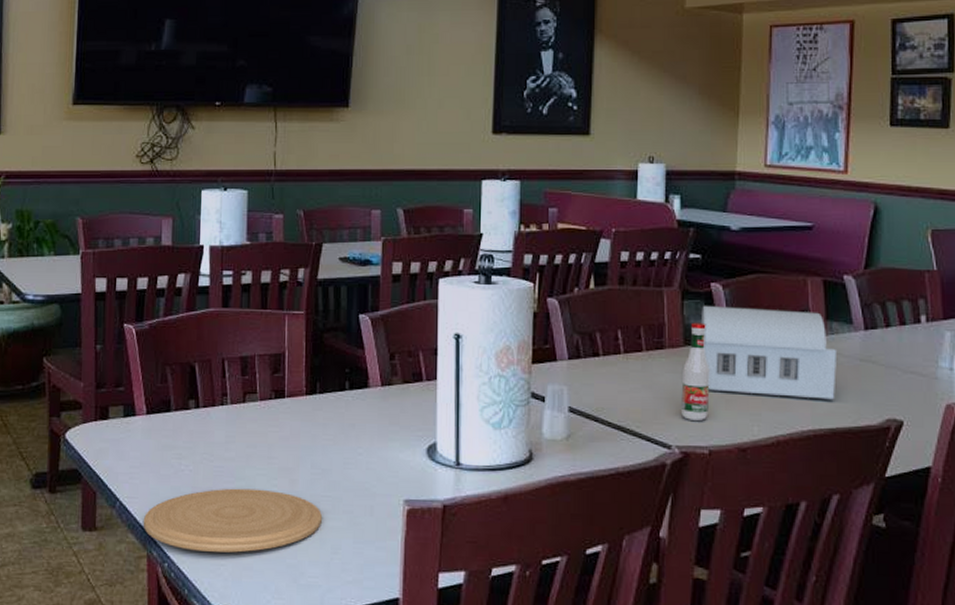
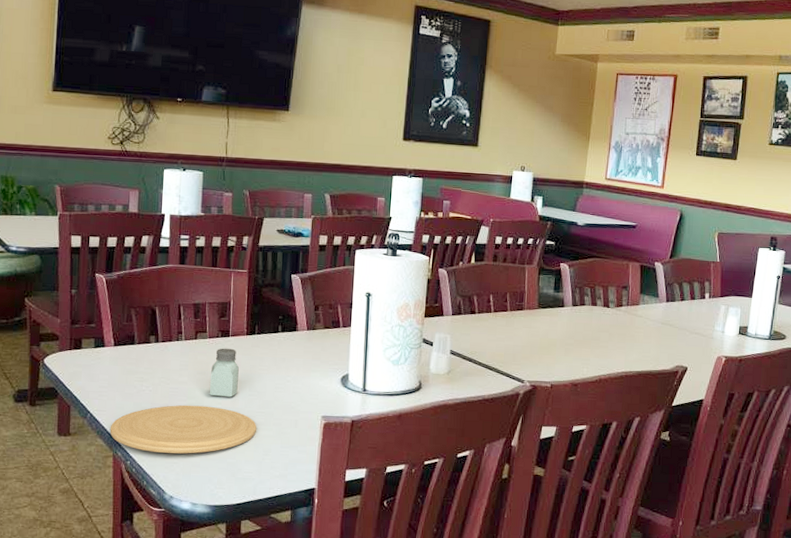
saltshaker: none [263,413,298,477] -> present [210,348,239,397]
tabasco sauce: present [681,322,711,421] -> none [533,291,556,363]
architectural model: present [700,306,836,400] -> none [551,280,646,351]

